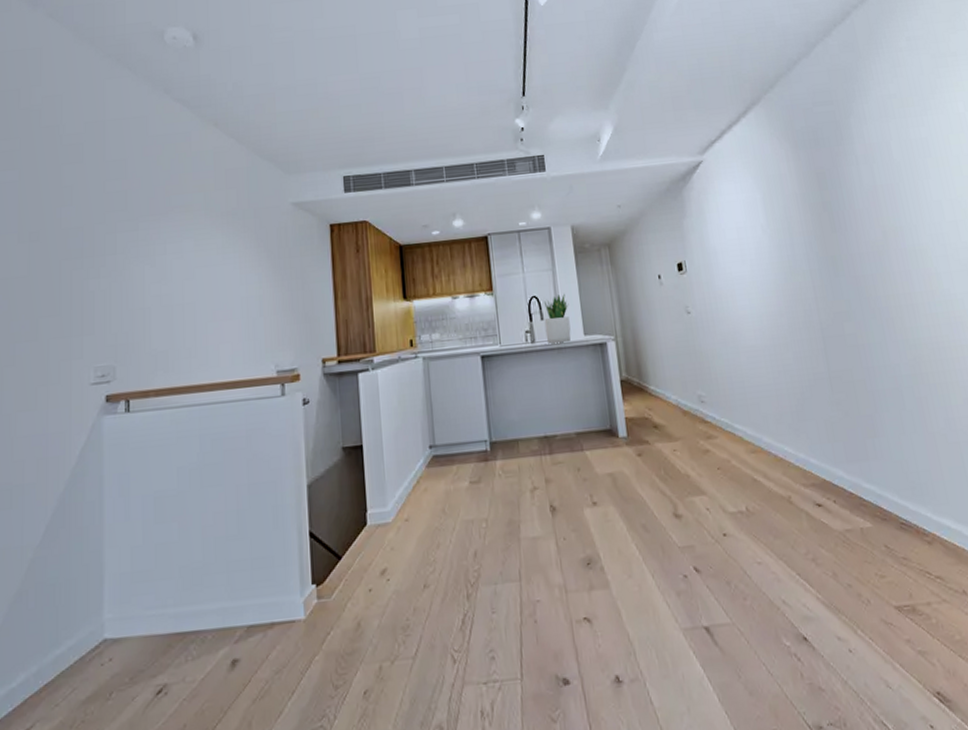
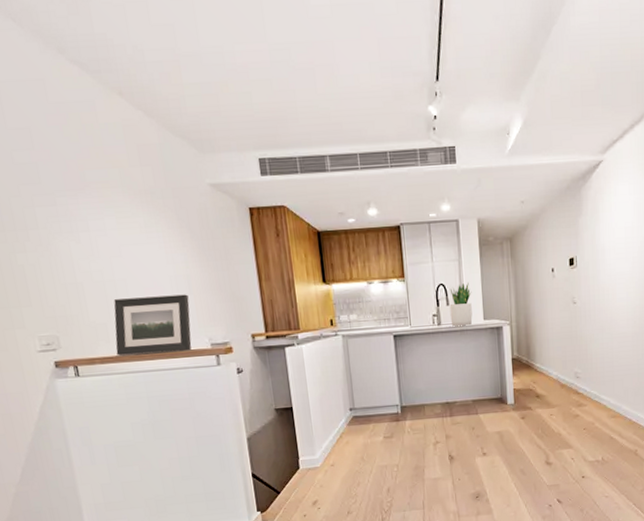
picture frame: none [173,316,259,388] -> present [113,294,192,356]

